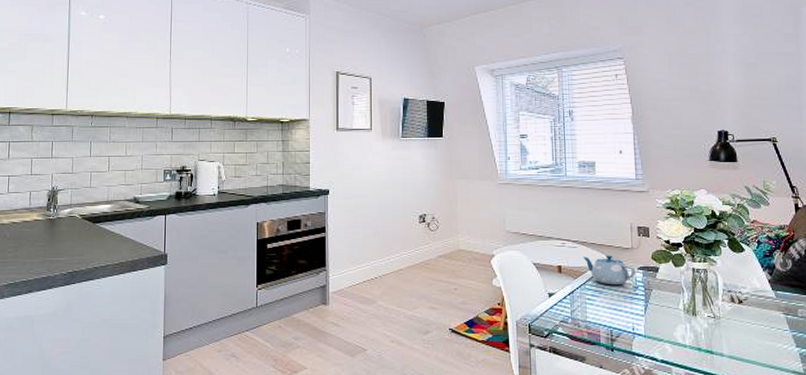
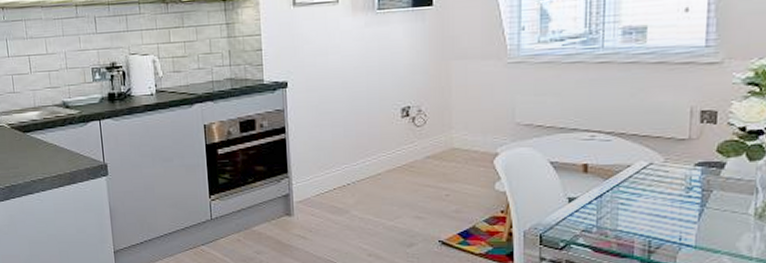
teapot: present [583,255,636,285] -> none [619,149,692,187]

